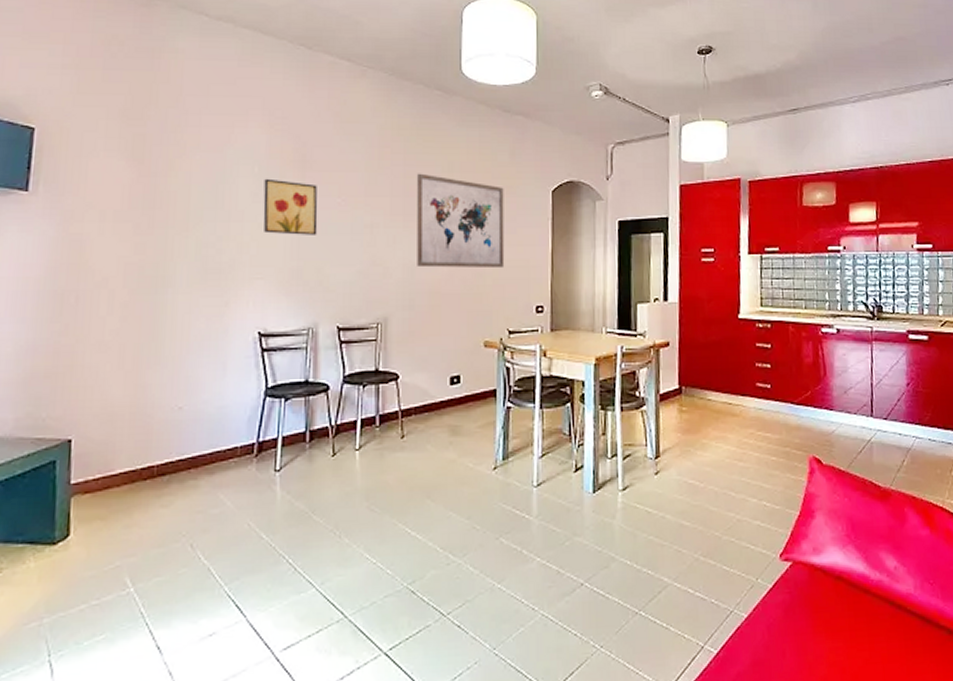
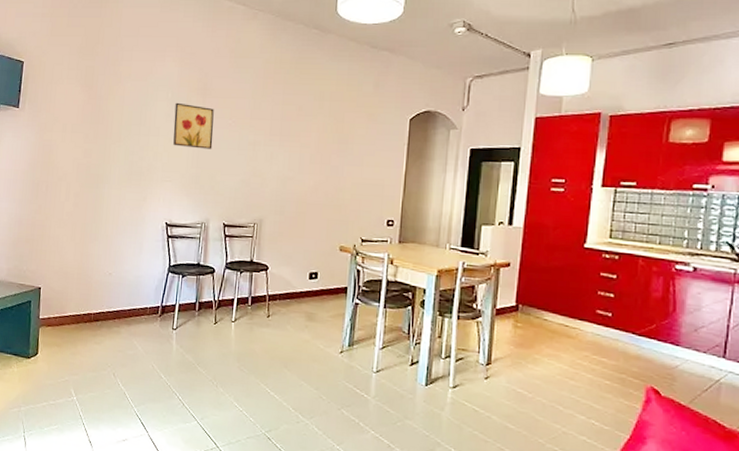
wall art: present [416,173,505,269] -> none [288,101,367,186]

